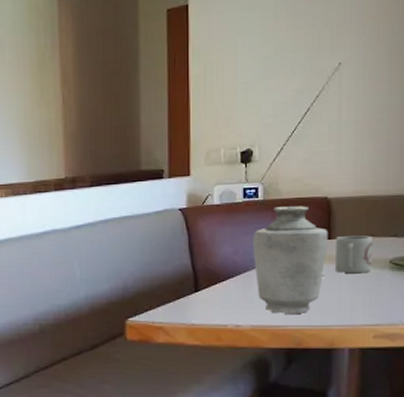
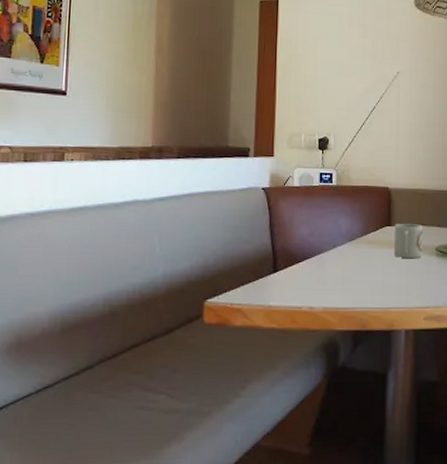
vase: present [252,206,328,314] -> none [326,193,389,296]

